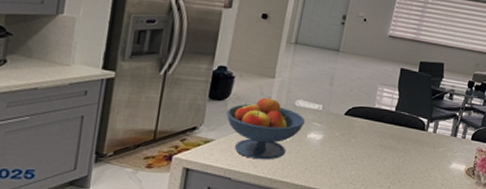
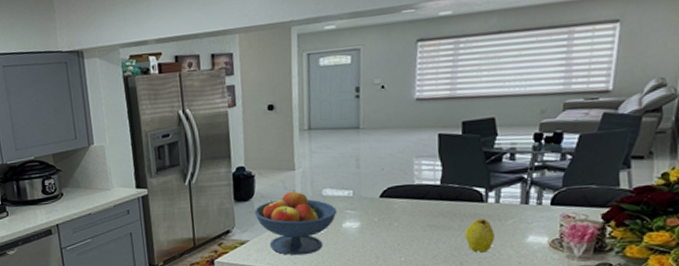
fruit: none [406,143,429,174] -> present [465,218,495,253]

